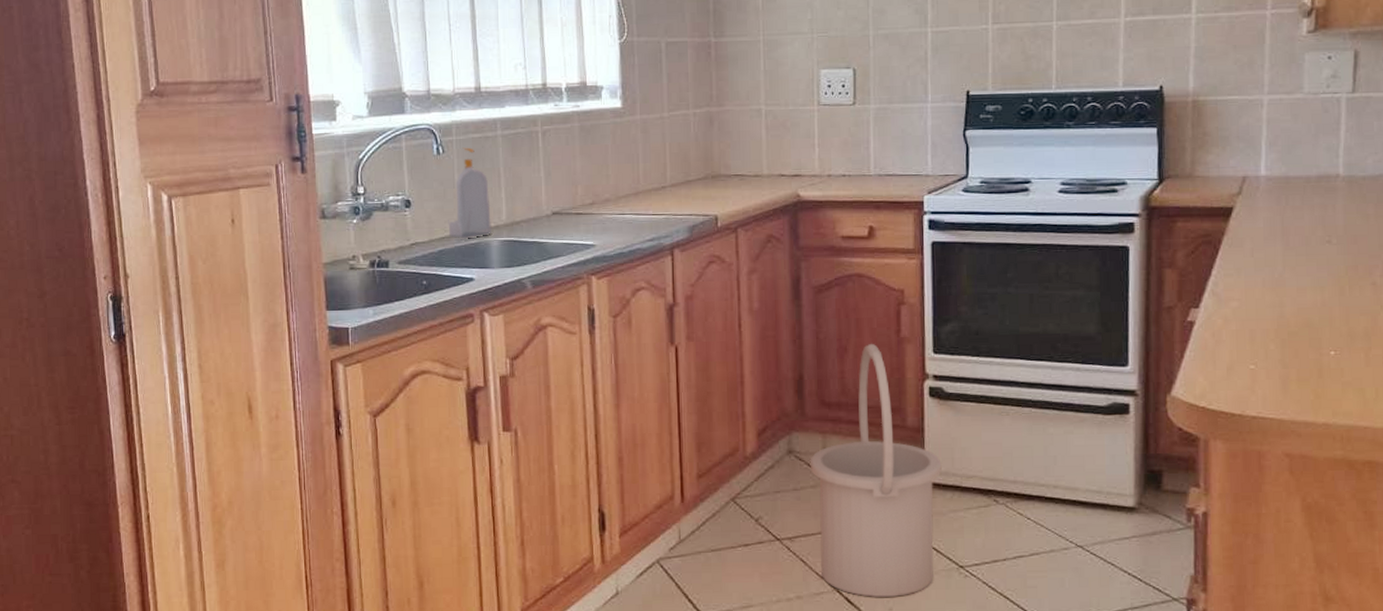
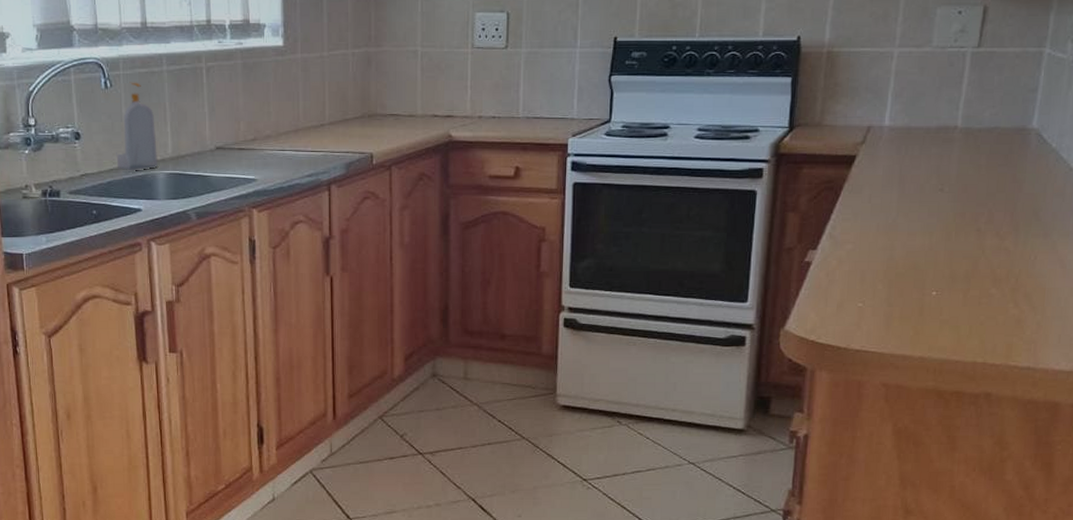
bucket: present [809,343,942,597] -> none [452,277,572,505]

